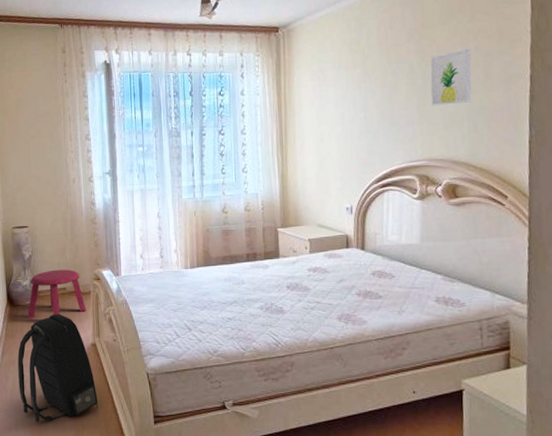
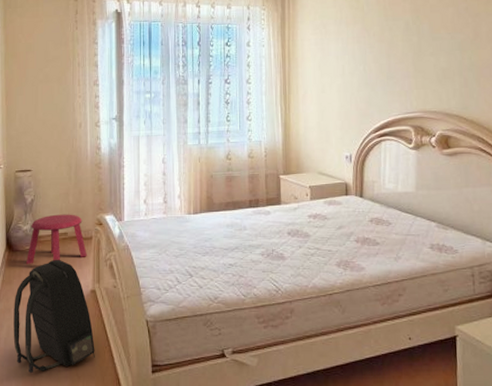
wall art: present [430,48,472,106] -> none [424,9,462,61]

